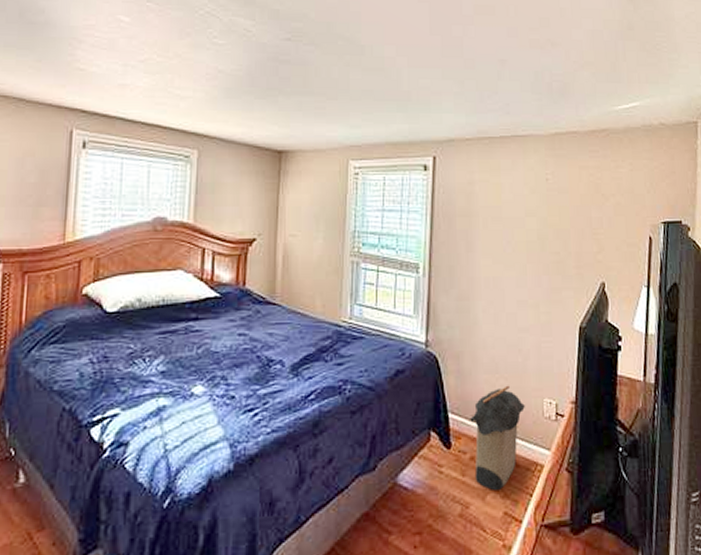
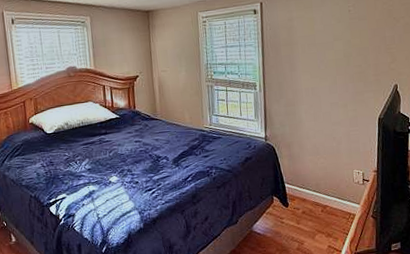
laundry hamper: present [470,385,525,491] -> none [300,162,340,233]

